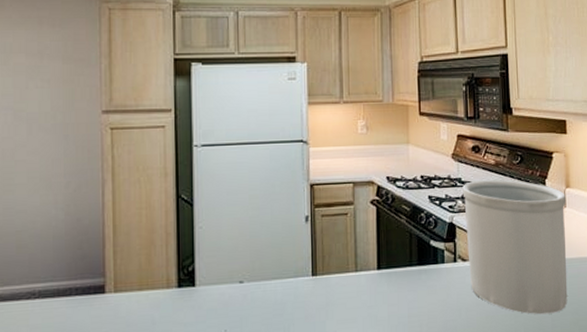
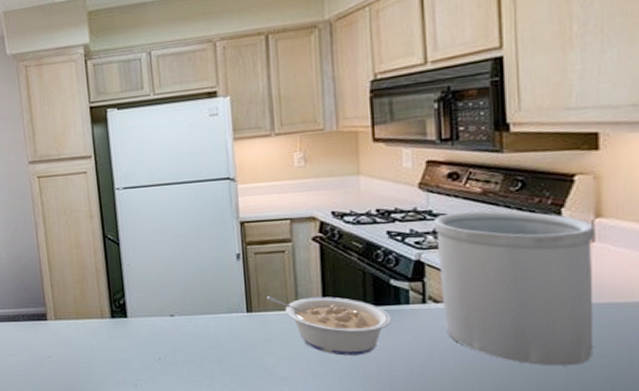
legume: none [330,258,432,316] -> present [266,296,392,356]

